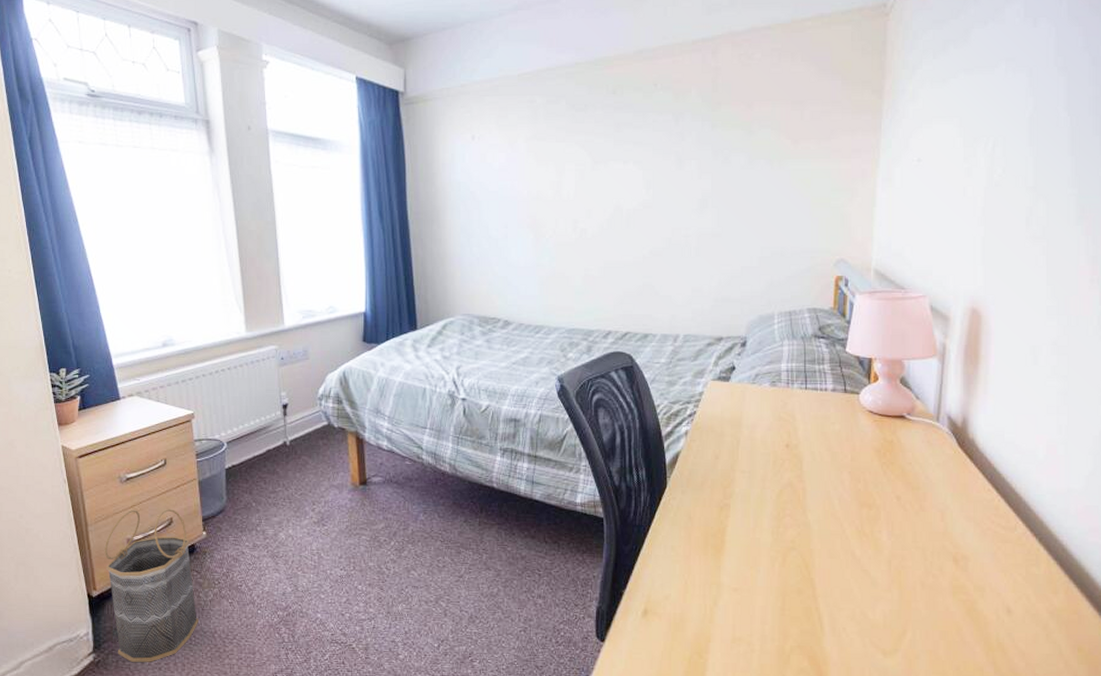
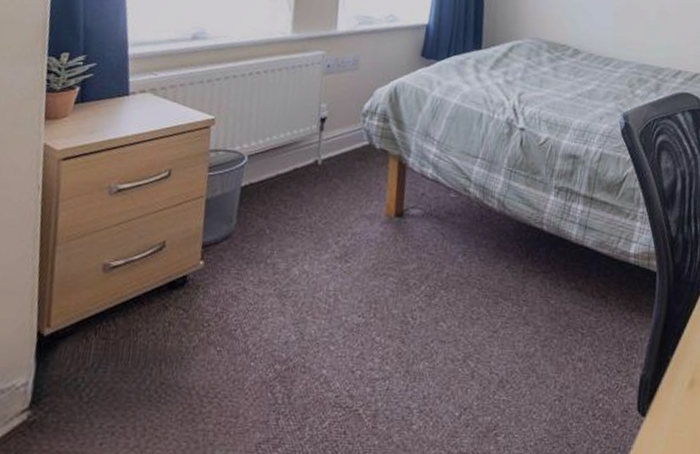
basket: present [104,509,199,663] -> none [61,228,182,425]

